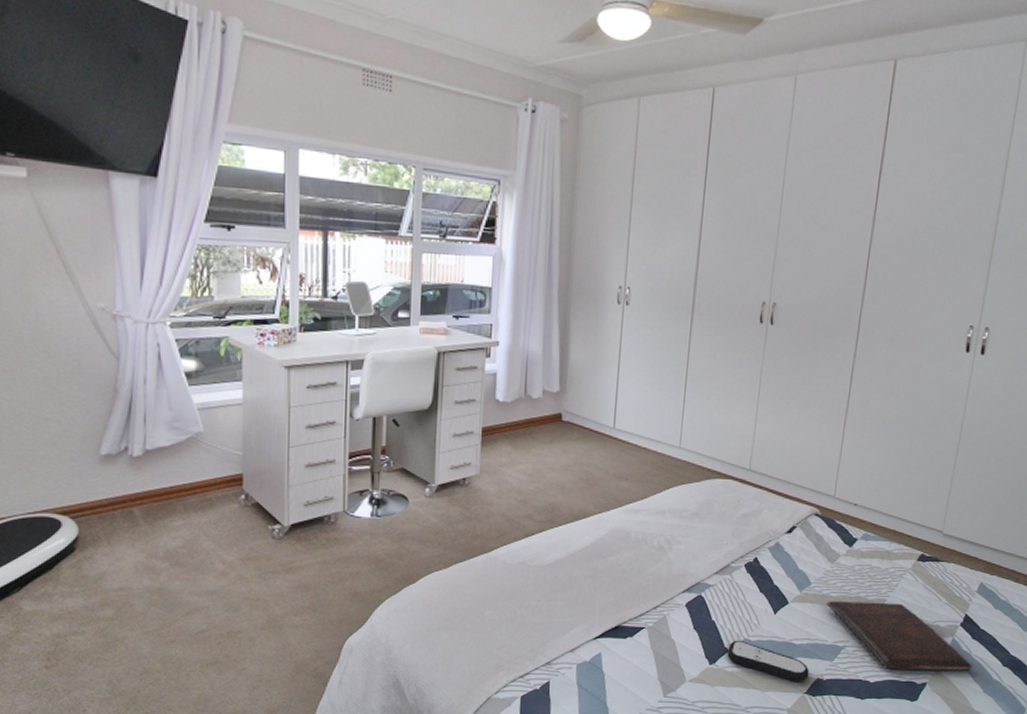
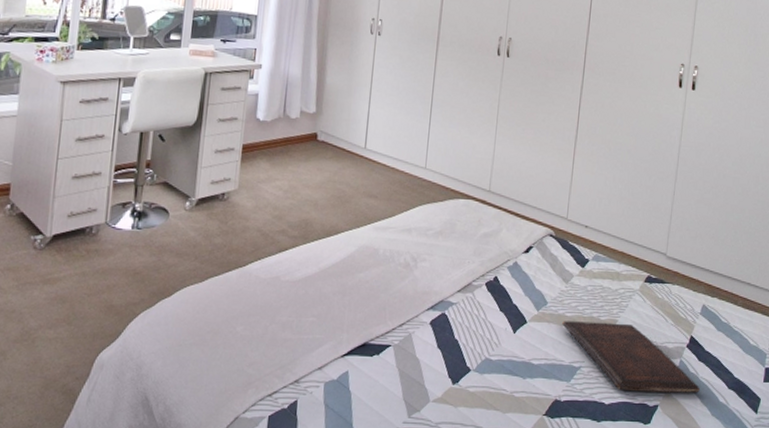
remote control: present [727,640,809,682] -> none [469,359,548,404]

